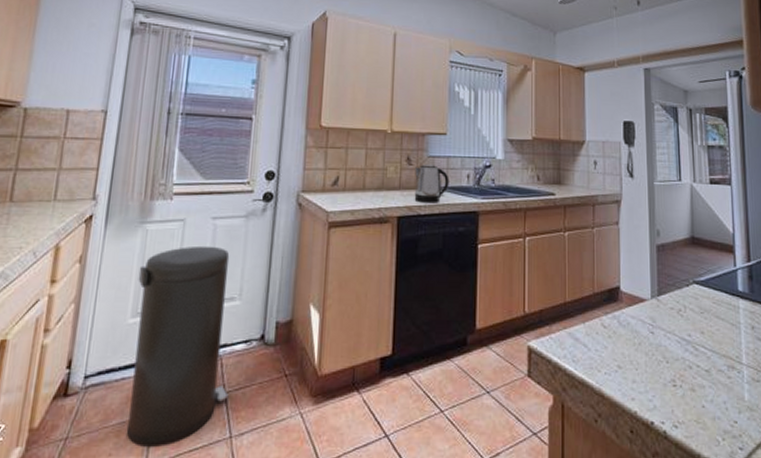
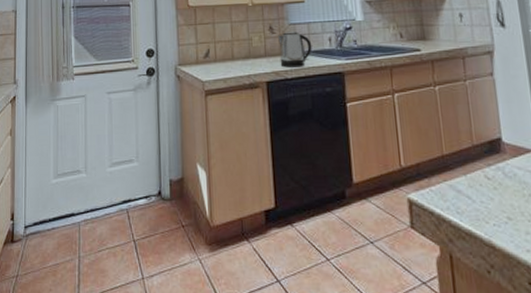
pedal bin: present [126,245,230,447] -> none [55,116,137,285]

